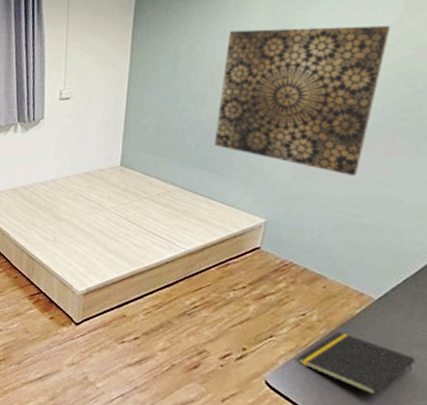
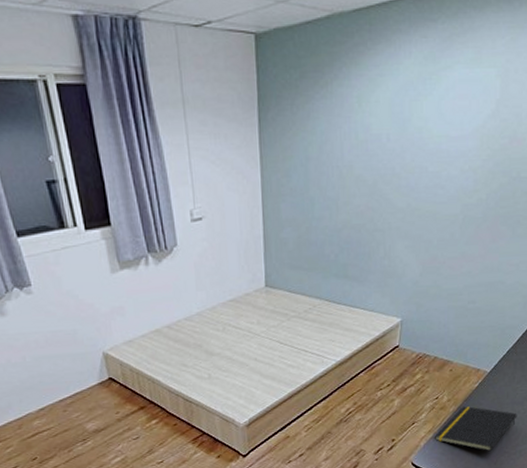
wall art: present [213,26,391,176] -> none [351,116,490,266]

